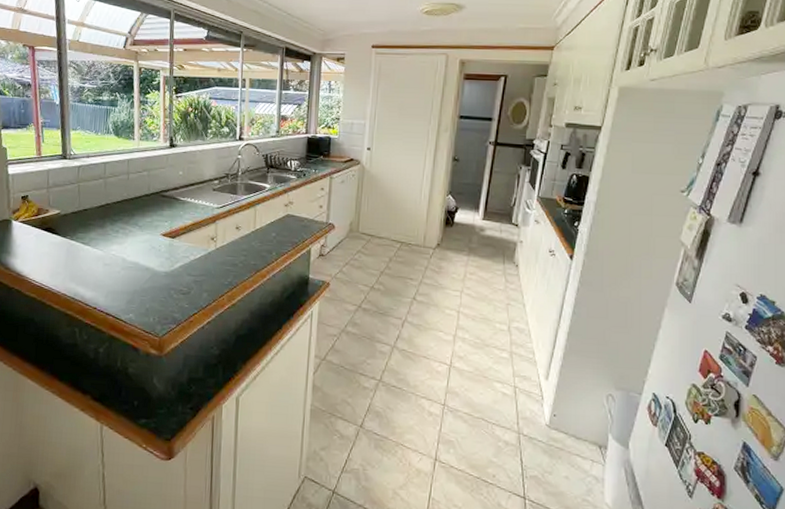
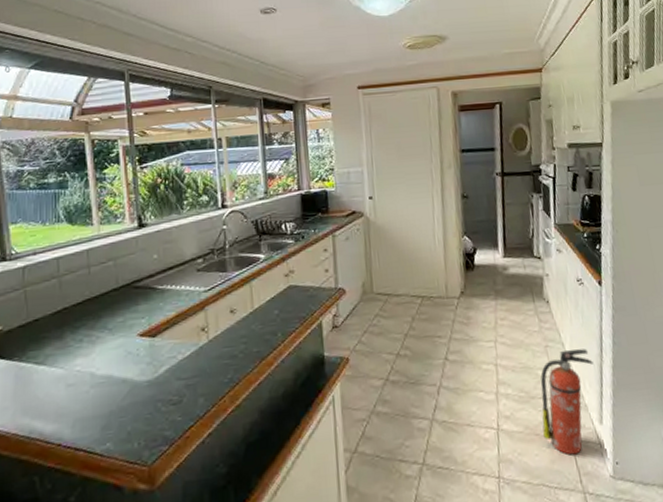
fire extinguisher: none [490,311,550,401] -> present [540,348,593,455]

